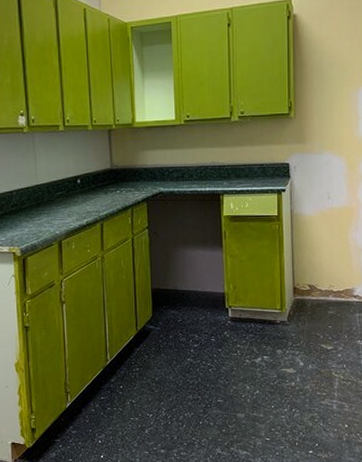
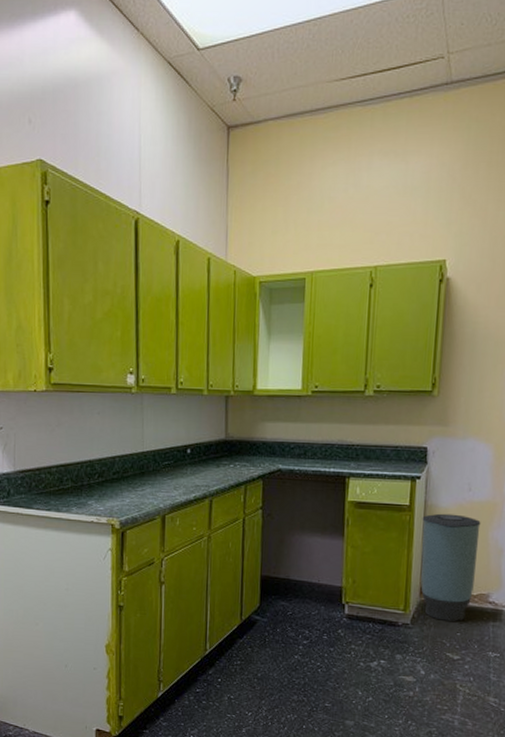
trash can: none [289,220,341,316] -> present [420,513,481,621]

